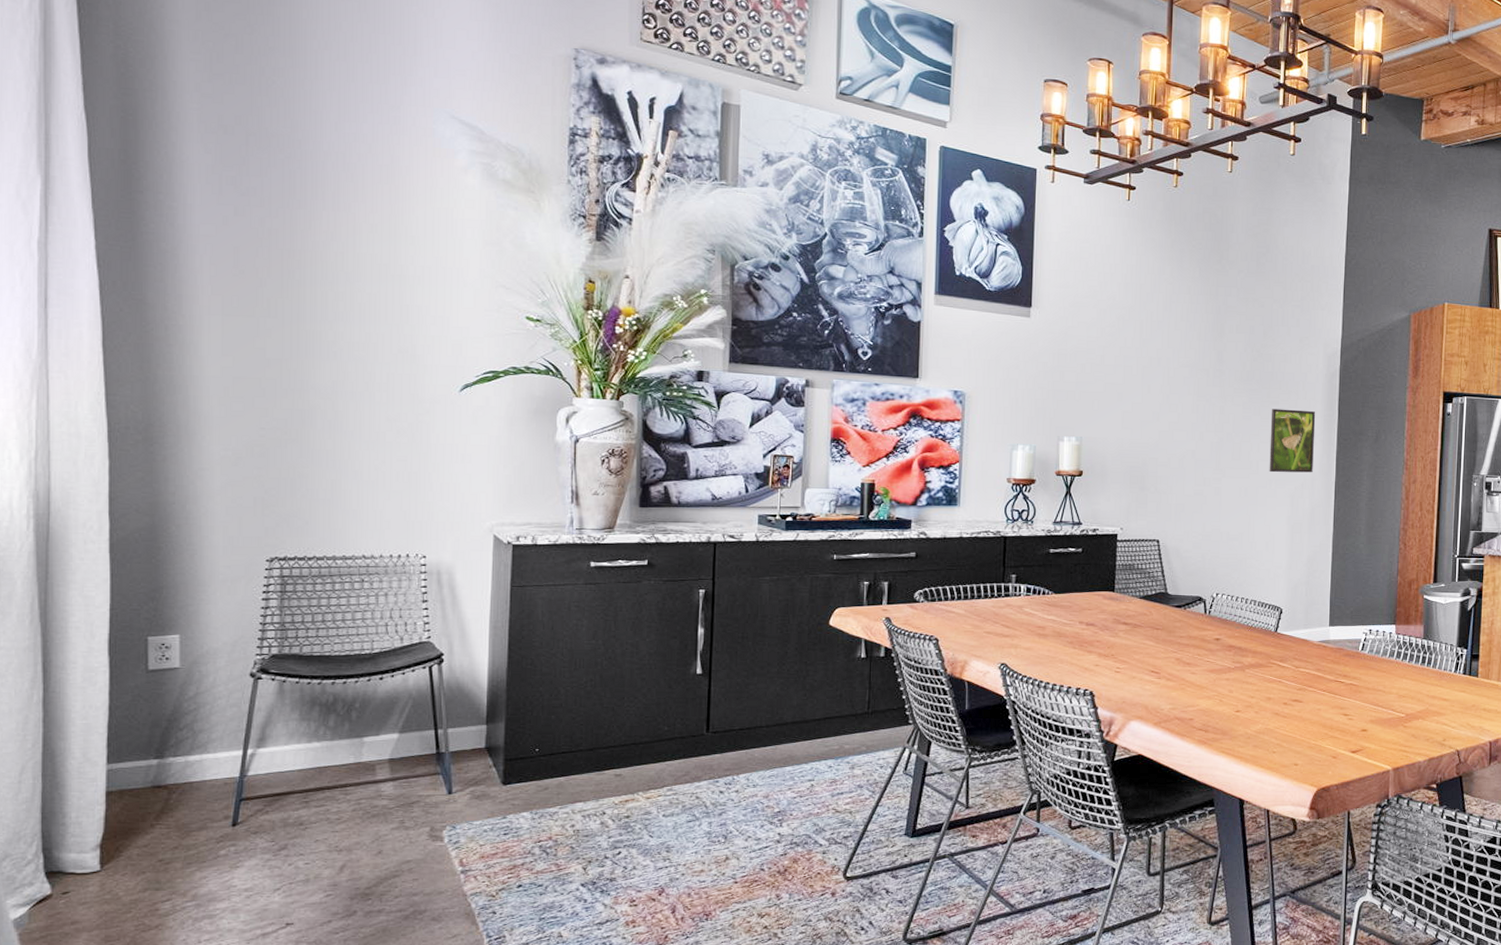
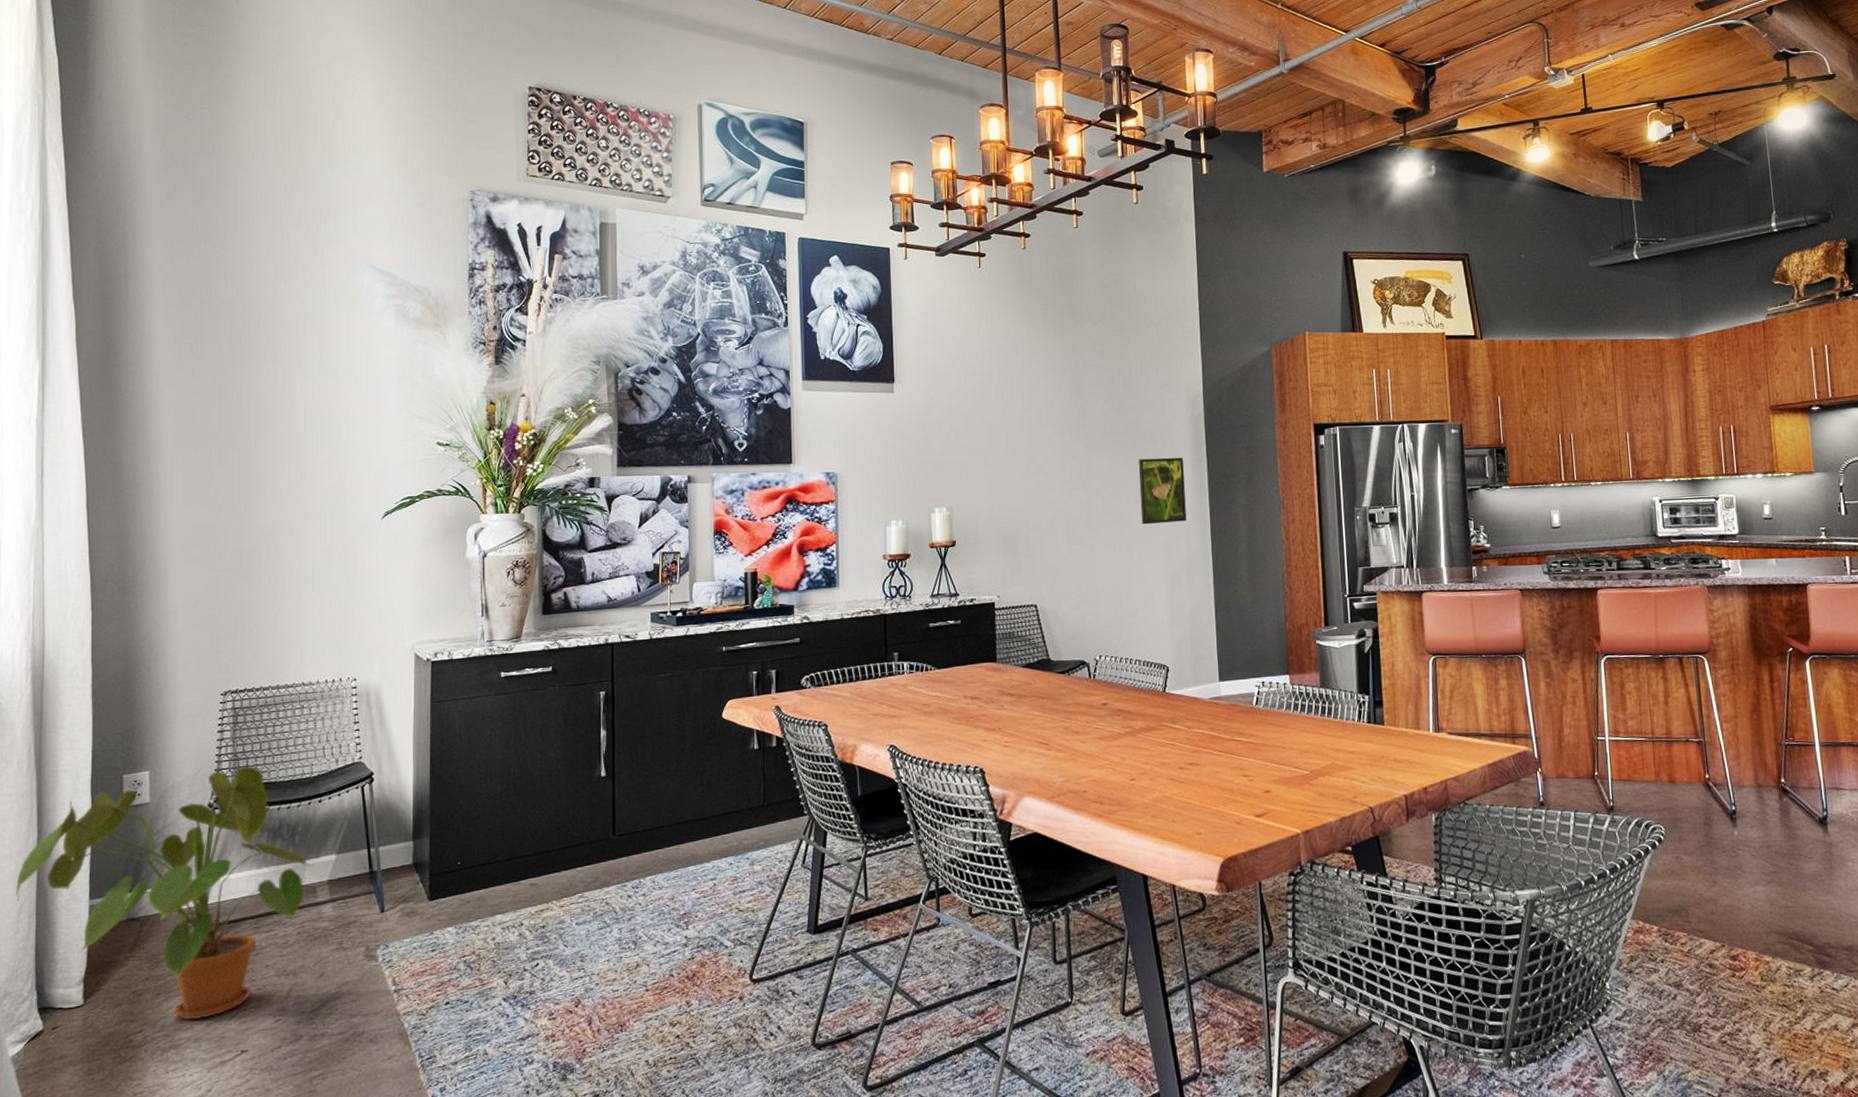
house plant: none [16,637,371,891] -> present [15,766,313,1020]

